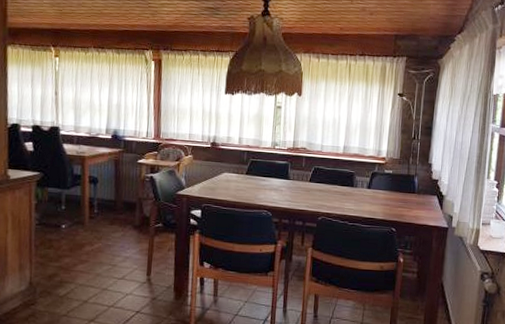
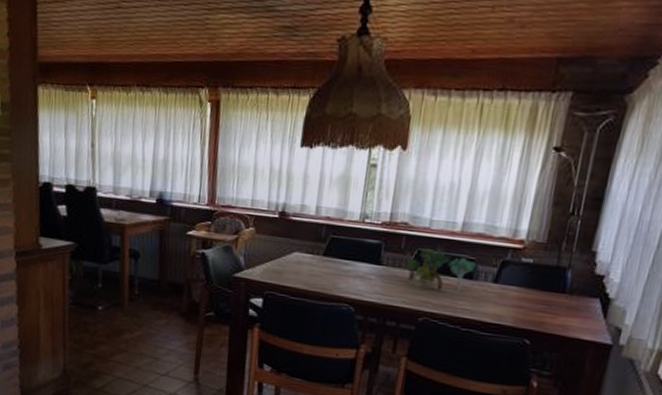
flower bouquet: none [306,162,355,197] -> present [405,244,476,292]

